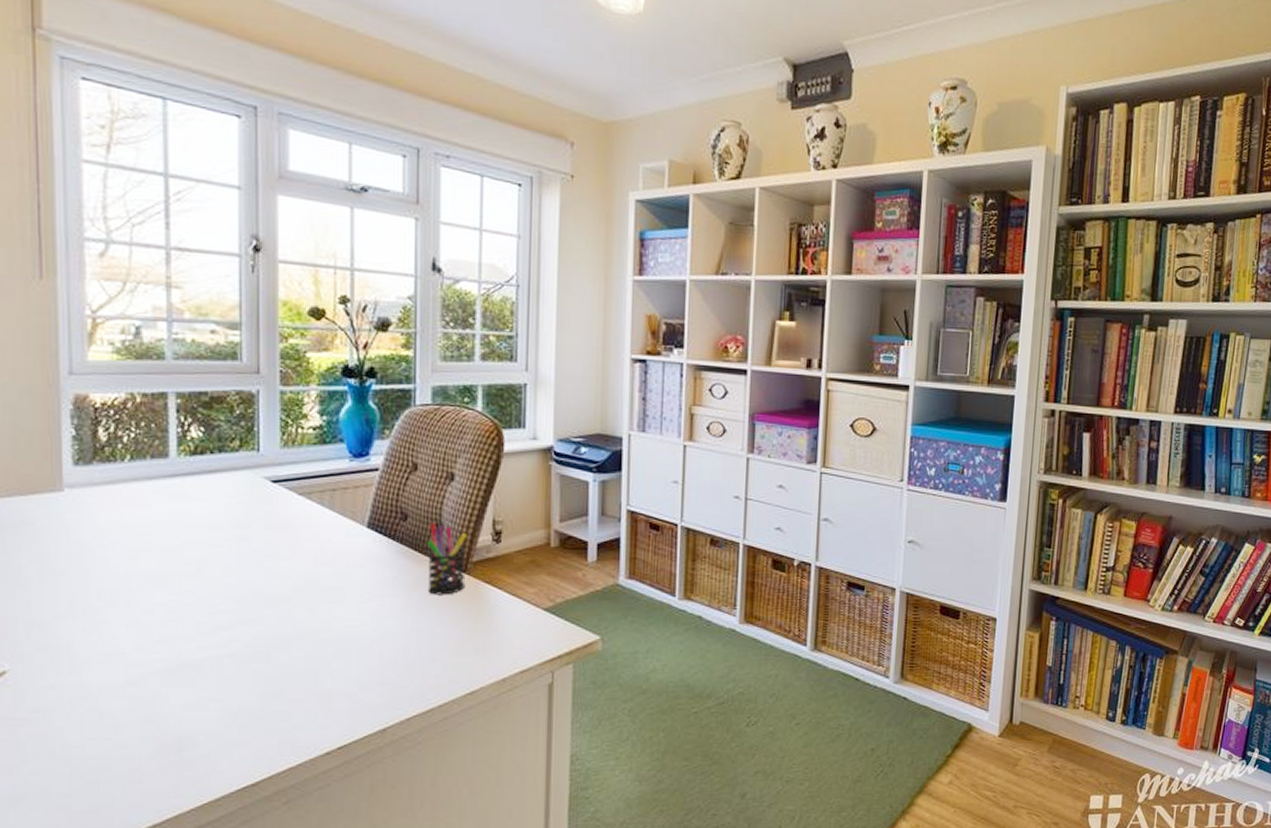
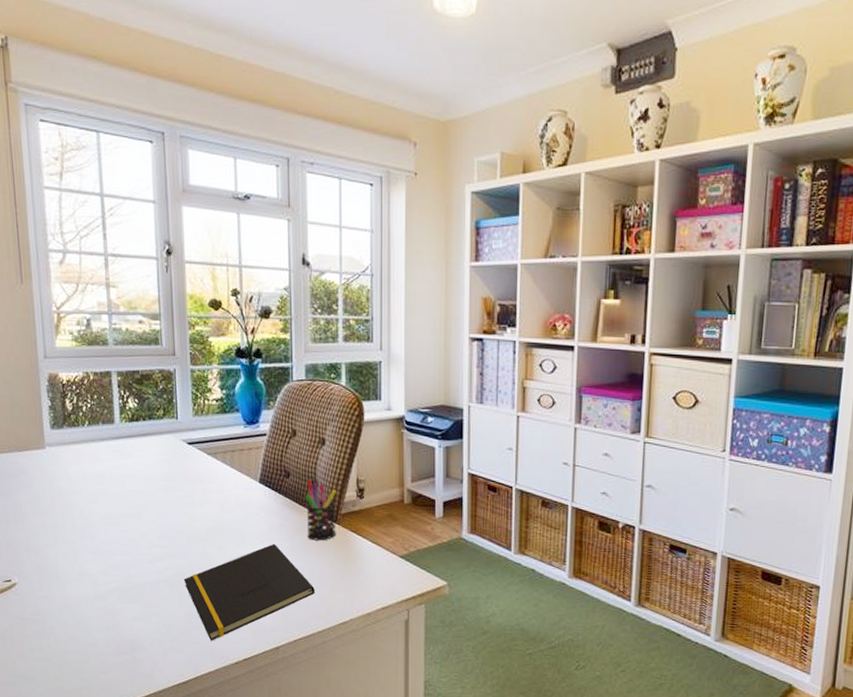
notepad: none [258,601,436,728] -> present [183,543,315,641]

